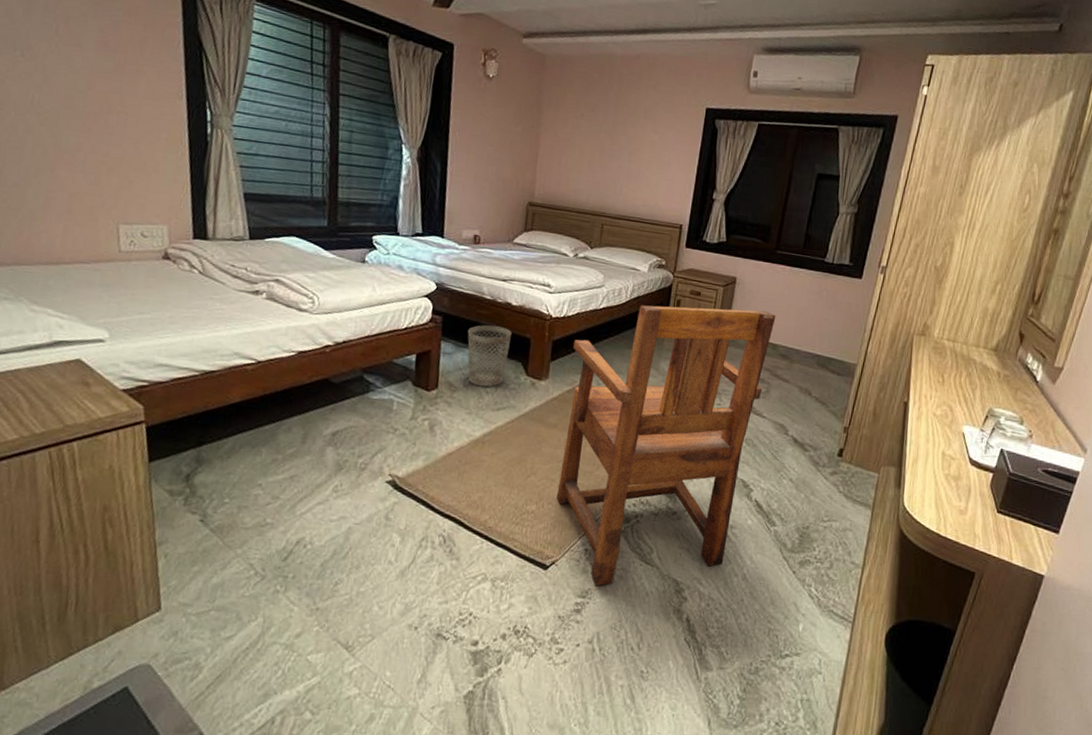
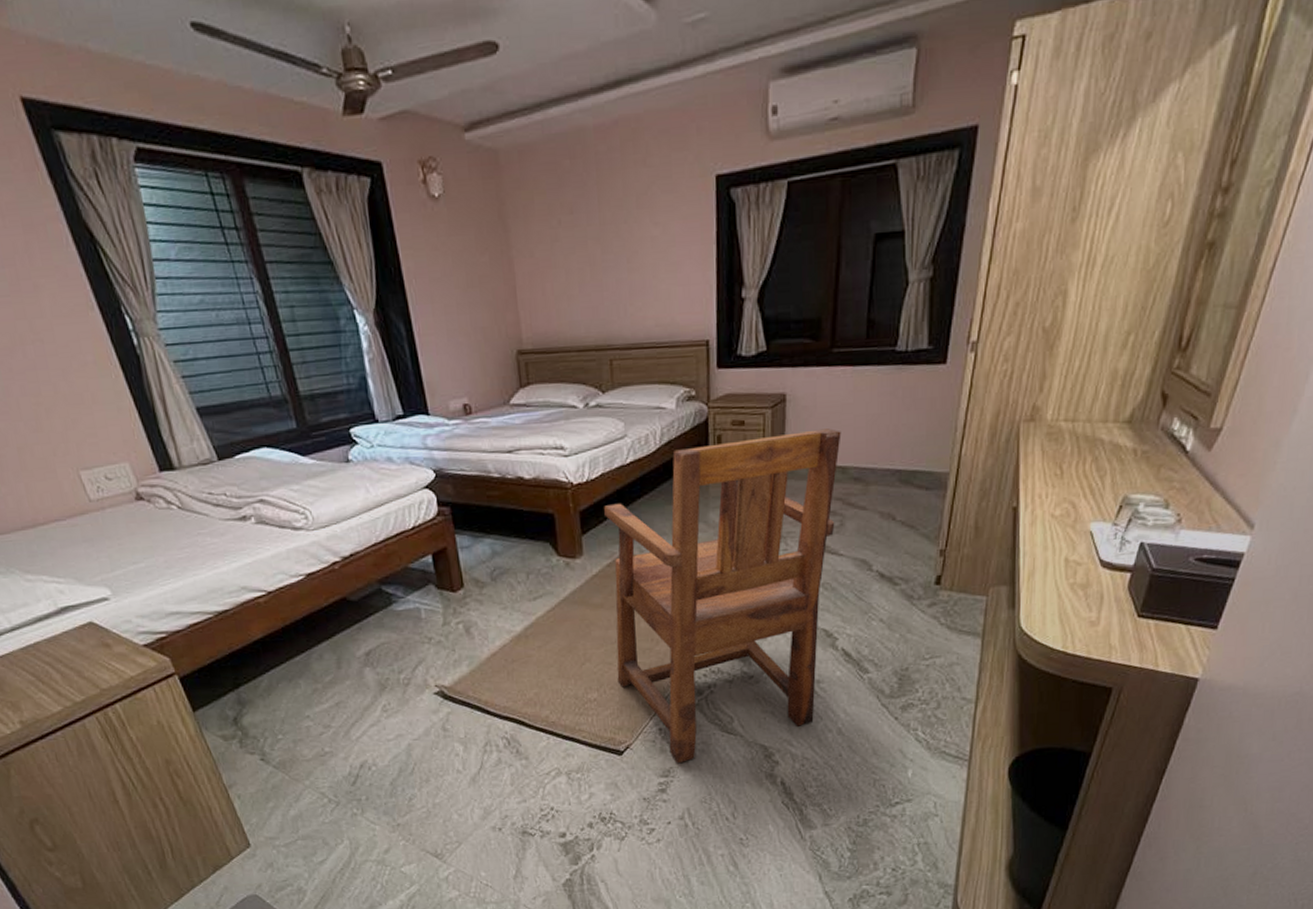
wastebasket: present [467,325,512,387] -> none [481,506,534,577]

